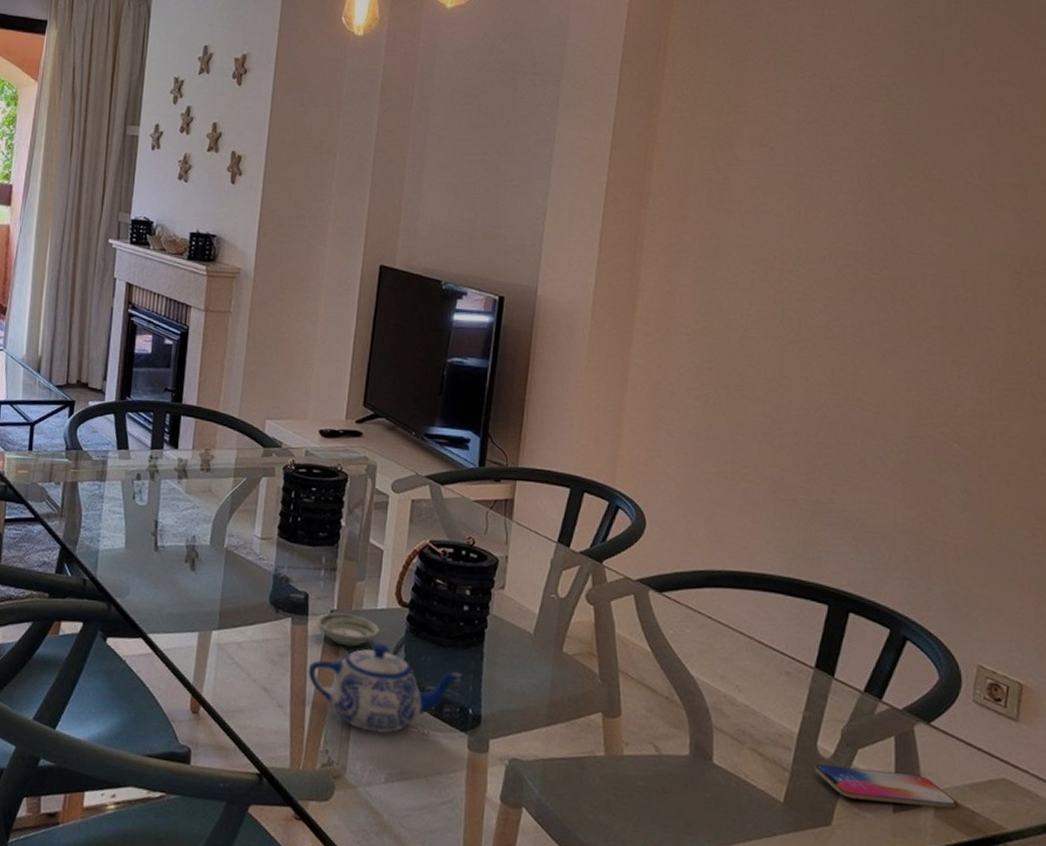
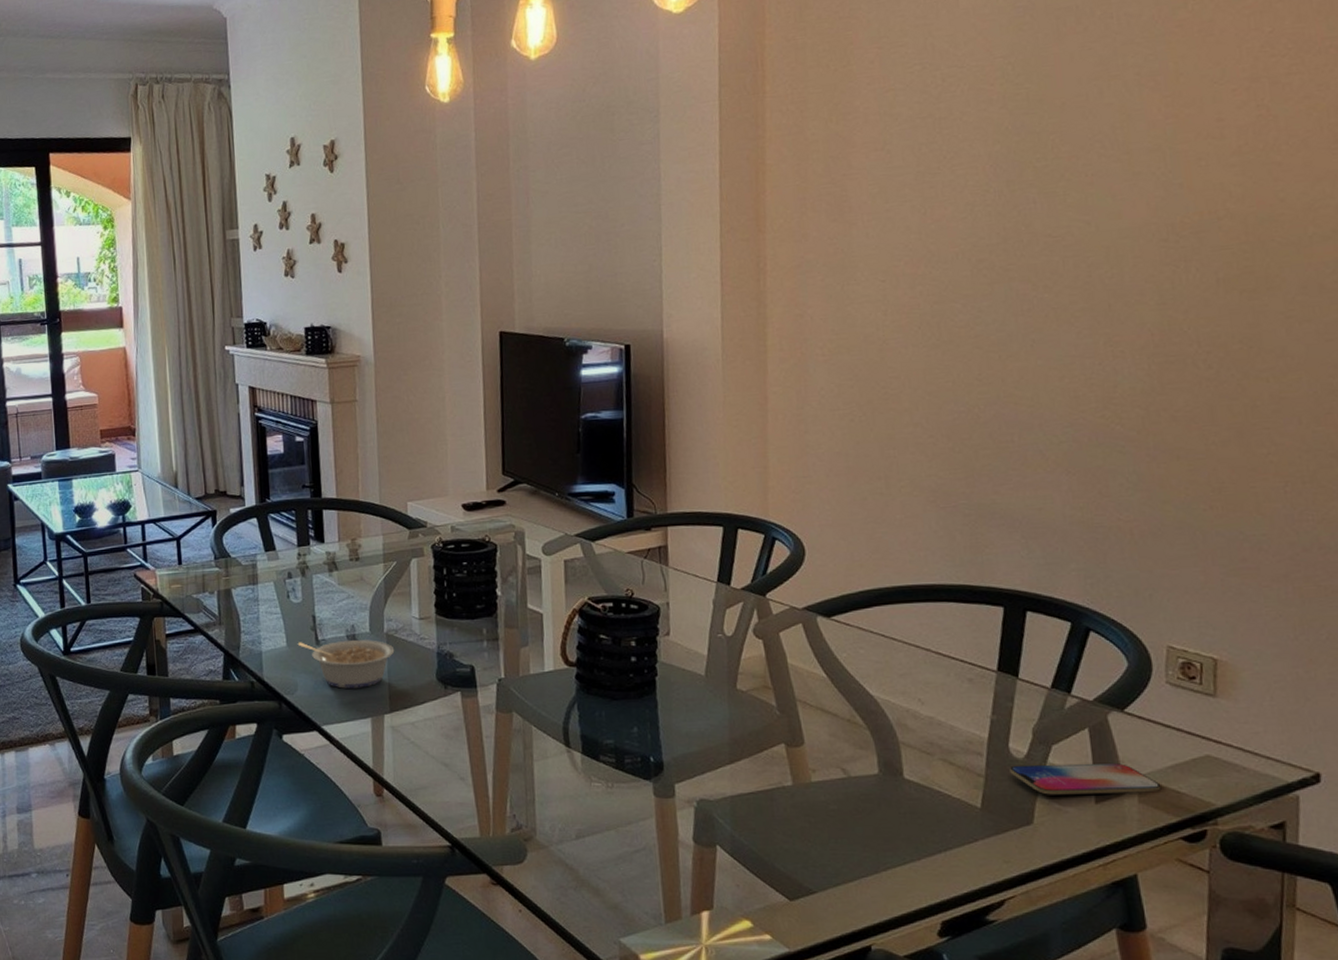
legume: none [135,545,232,601] -> present [297,639,395,689]
teapot: present [308,642,463,734] -> none [484,704,640,792]
saucer: present [316,612,379,647] -> none [485,680,550,712]

